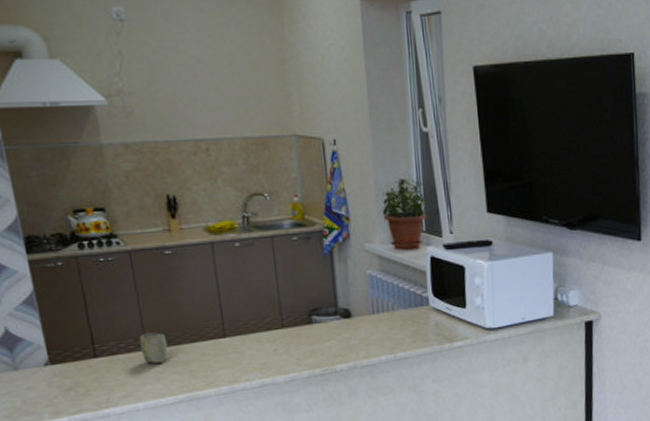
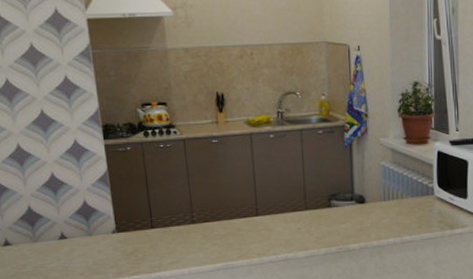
cup: present [140,332,169,364] -> none [188,209,211,236]

